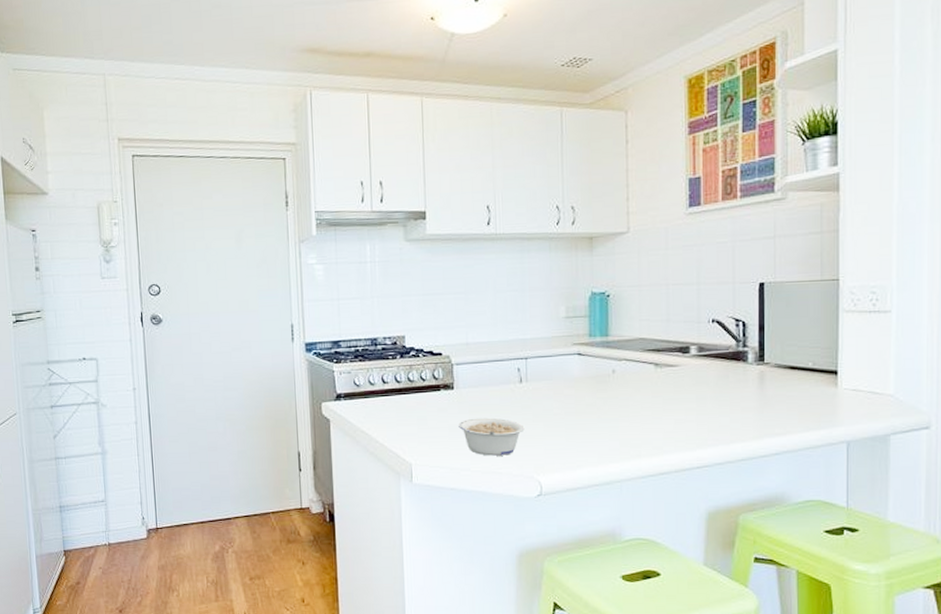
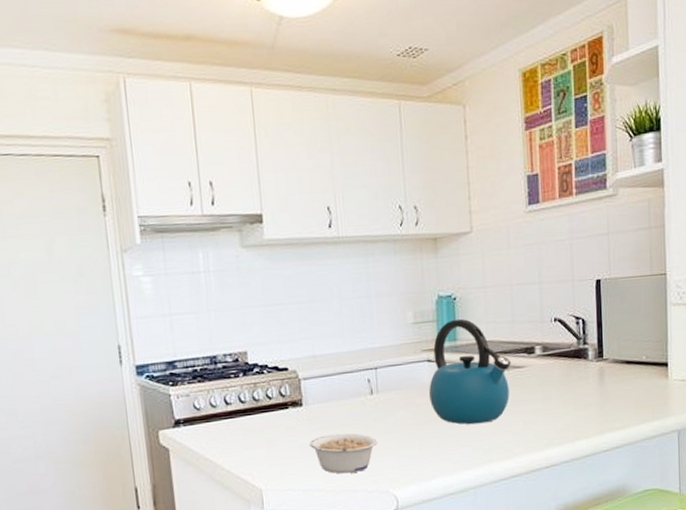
kettle: none [578,315,665,419] -> present [429,318,512,425]

